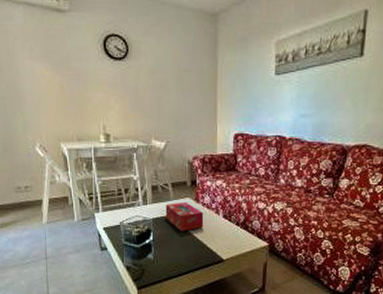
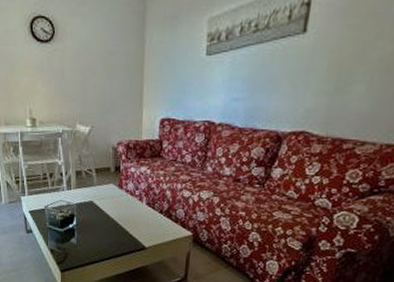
tissue box: present [165,202,204,231] -> none [89,187,127,217]

